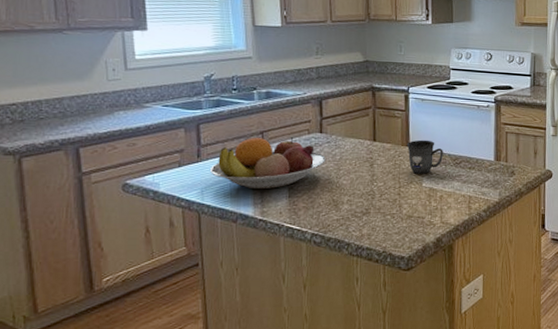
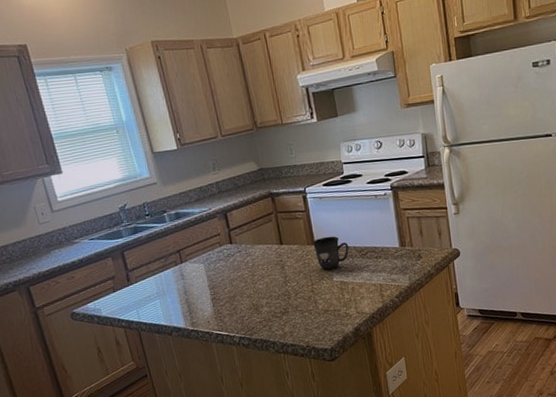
fruit bowl: present [209,136,327,190] -> none [140,251,241,304]

